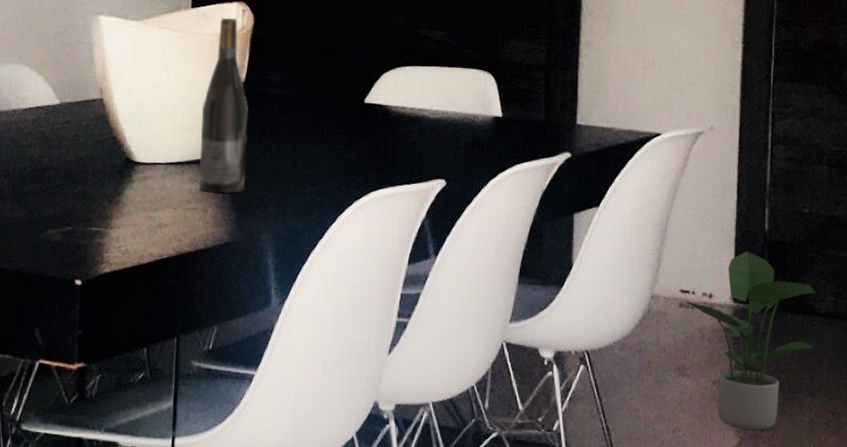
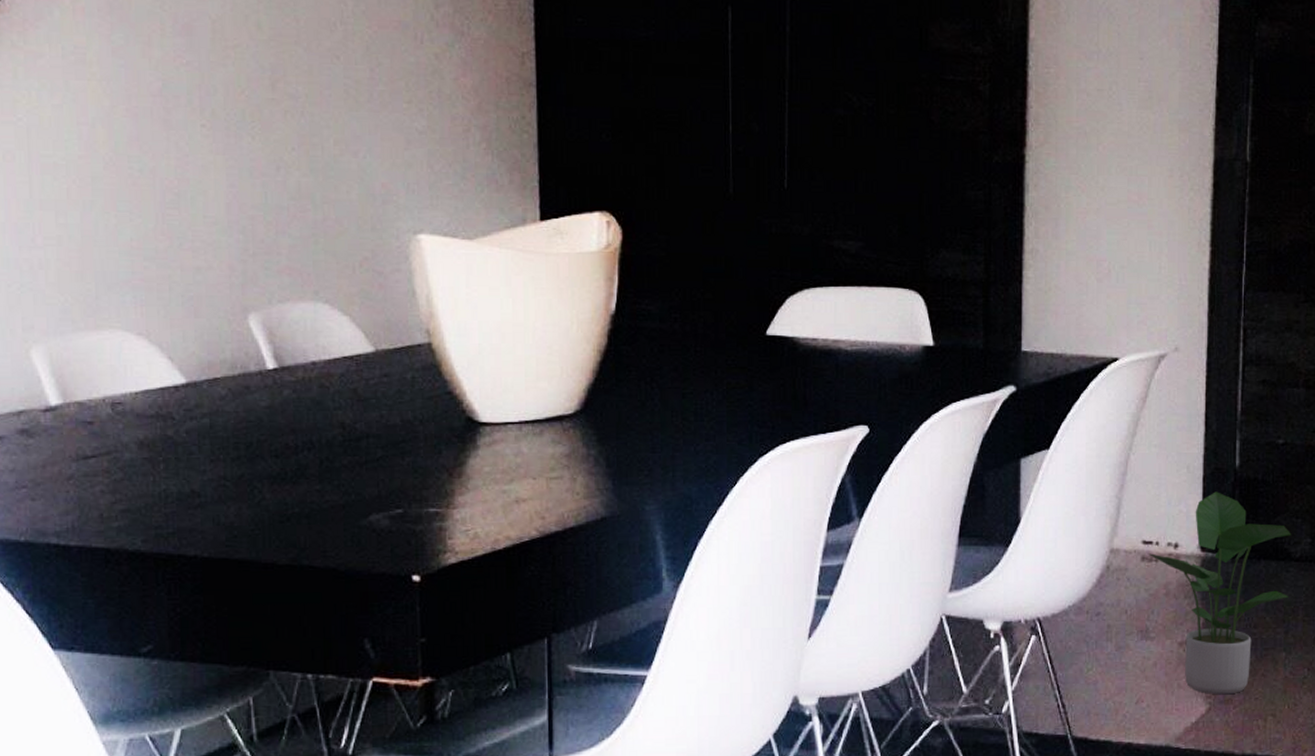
wine bottle: present [199,17,249,194] -> none [561,232,623,457]

